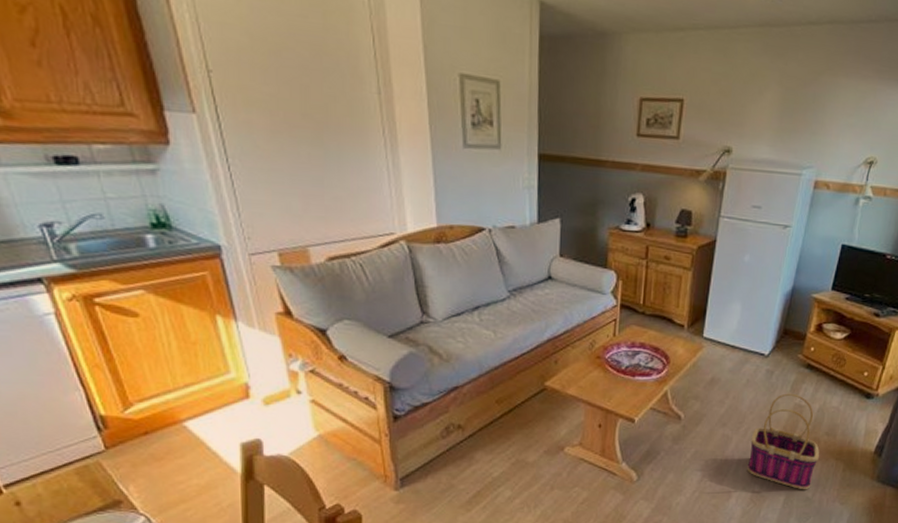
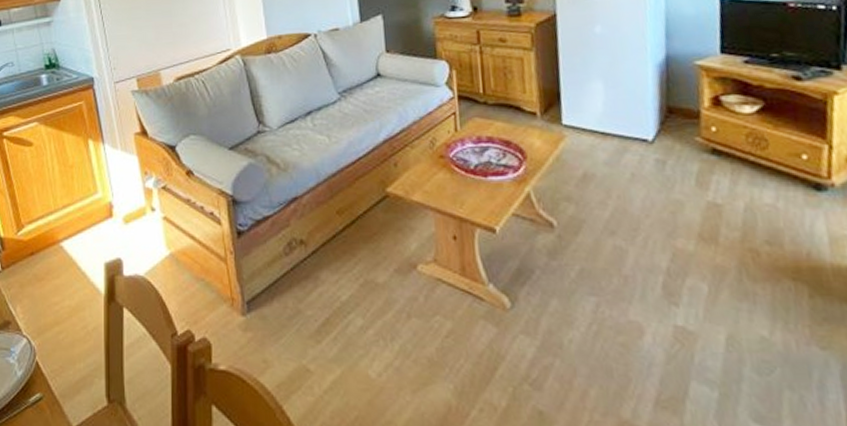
basket: present [747,393,819,490] -> none [654,188,765,326]

